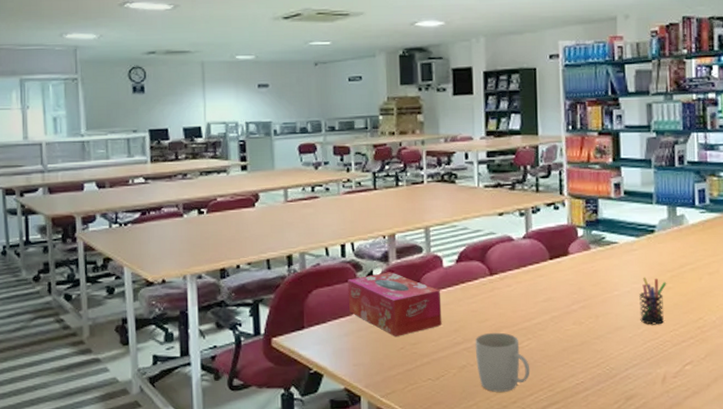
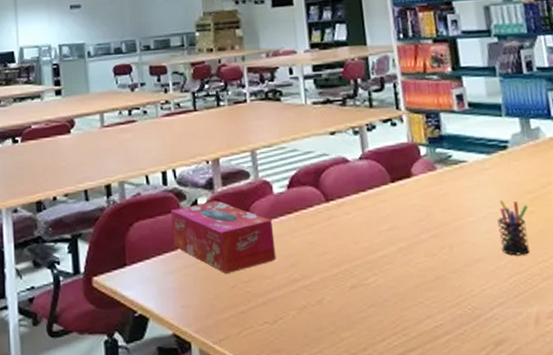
mug: present [475,332,530,392] -> none [314,267,380,337]

